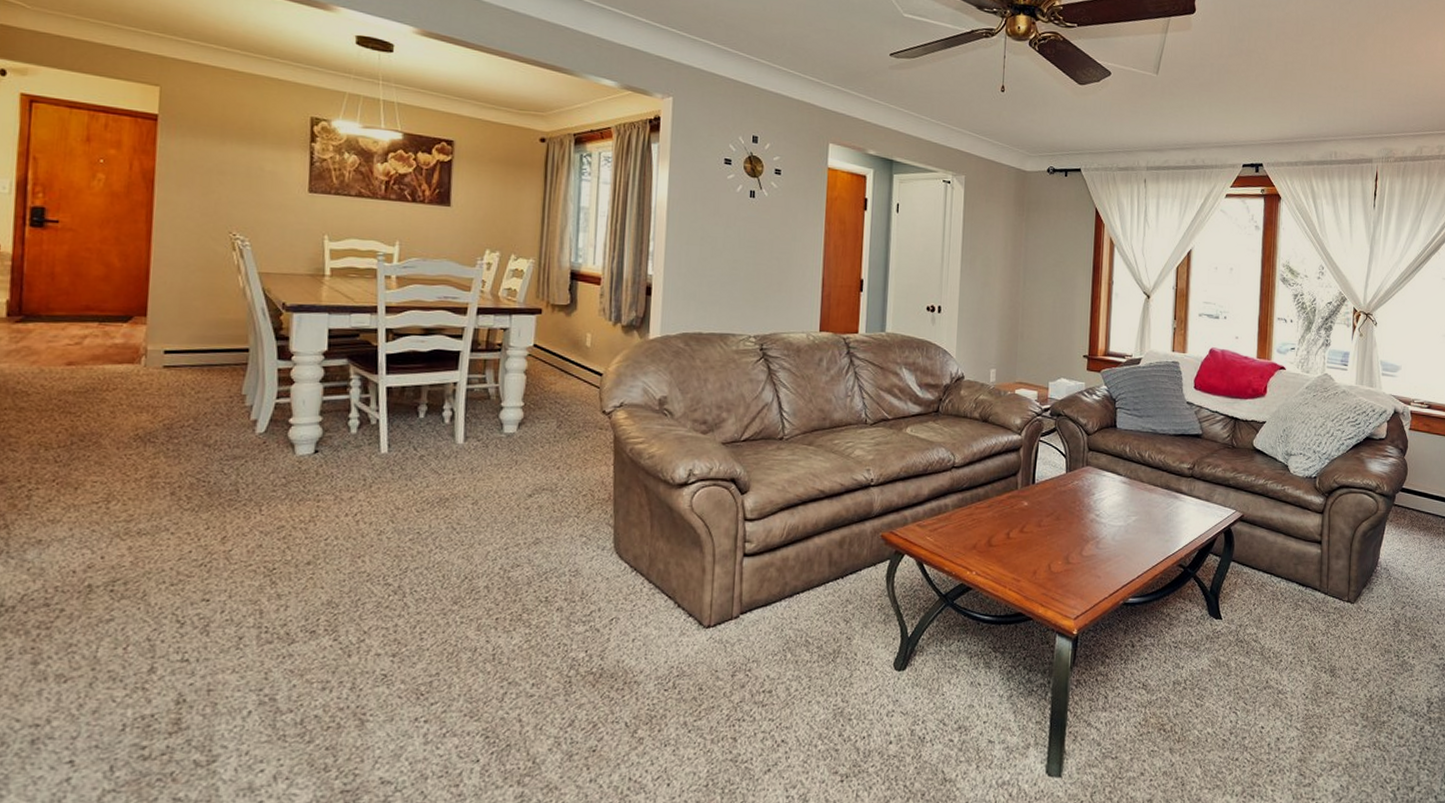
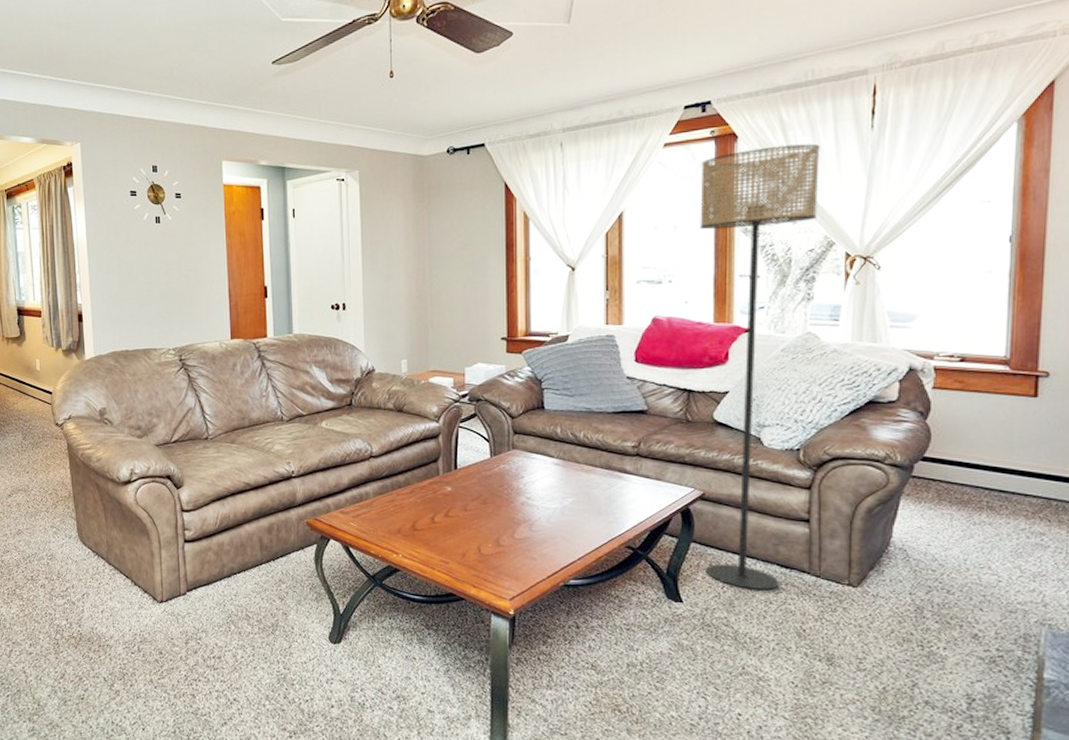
floor lamp: none [1242,210,1339,607] -> present [700,143,820,591]

